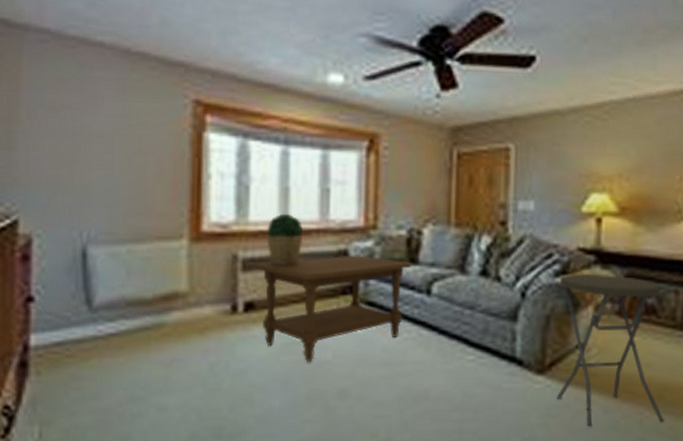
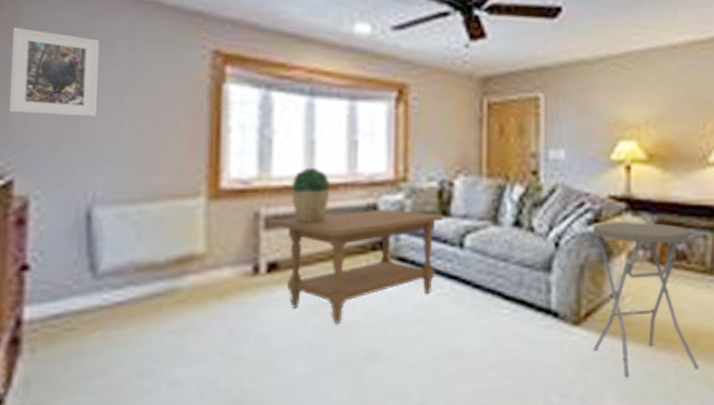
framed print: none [12,78,91,163] -> present [8,27,99,118]

